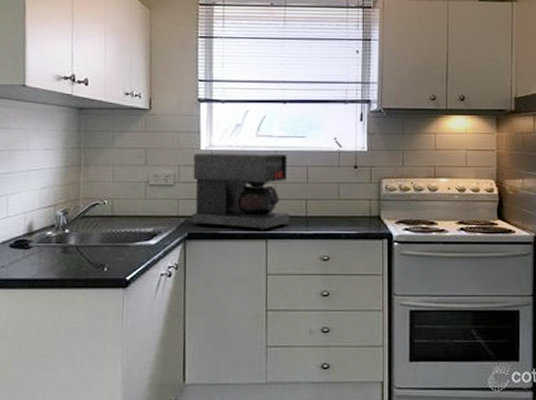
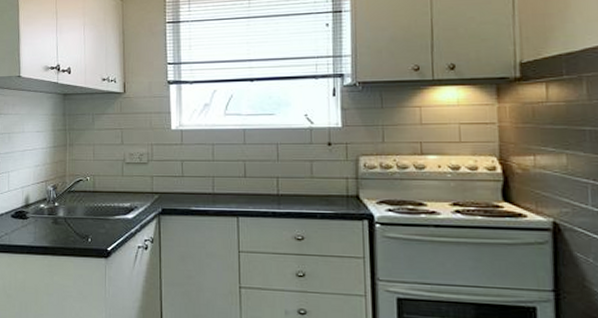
coffee maker: present [192,152,290,231] -> none [165,131,261,209]

